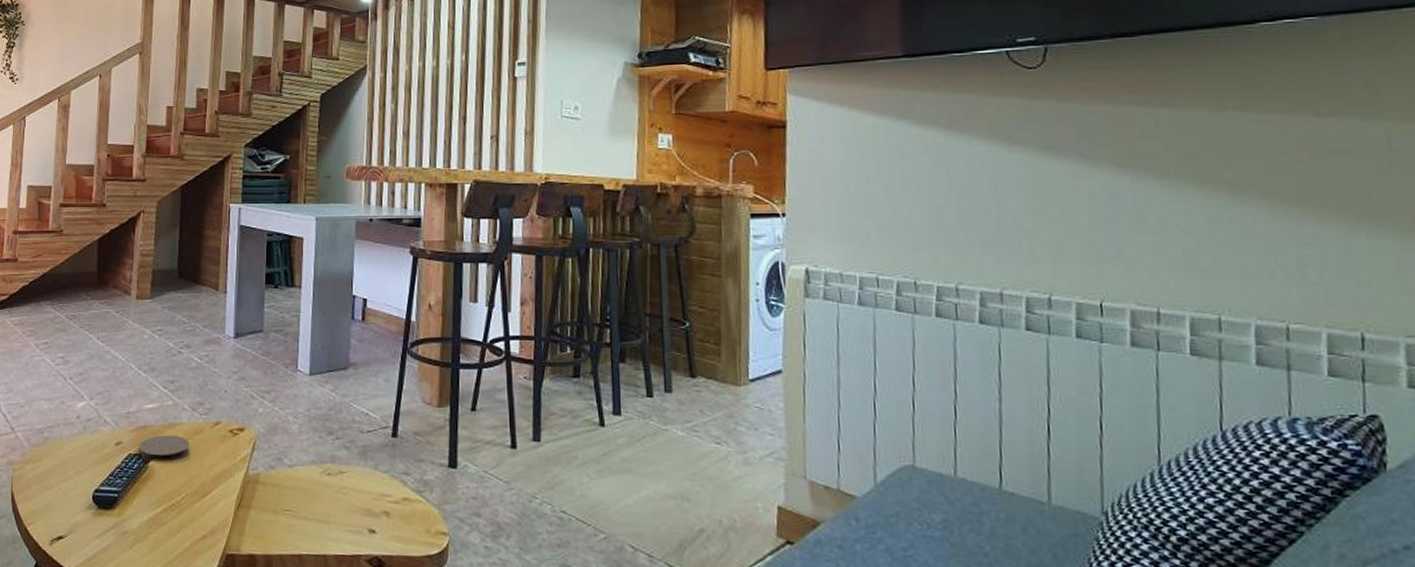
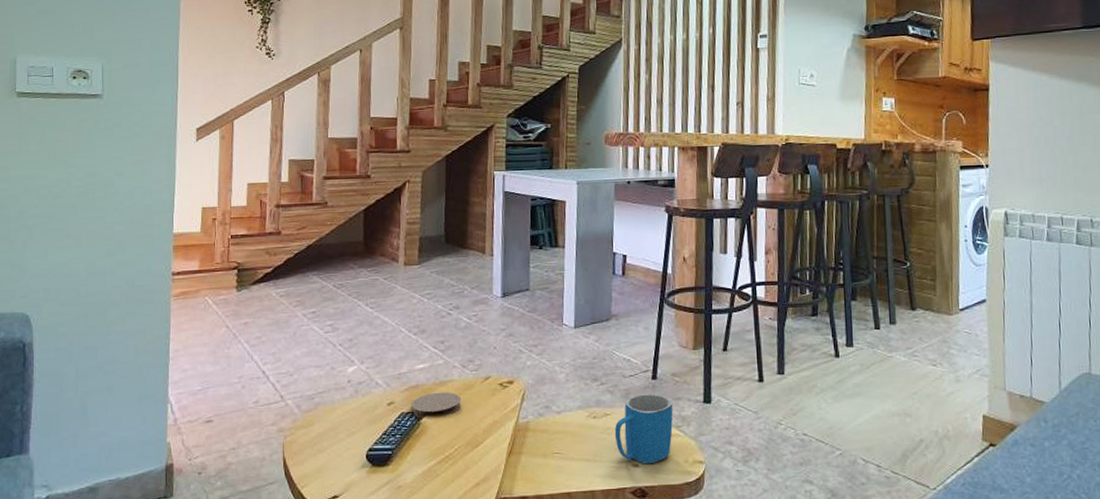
mug: none [350,452,415,531] -> present [614,393,673,464]

